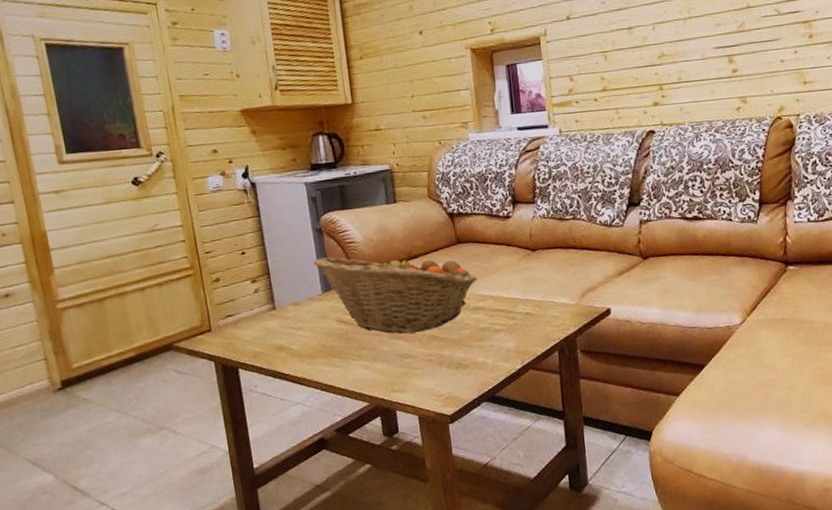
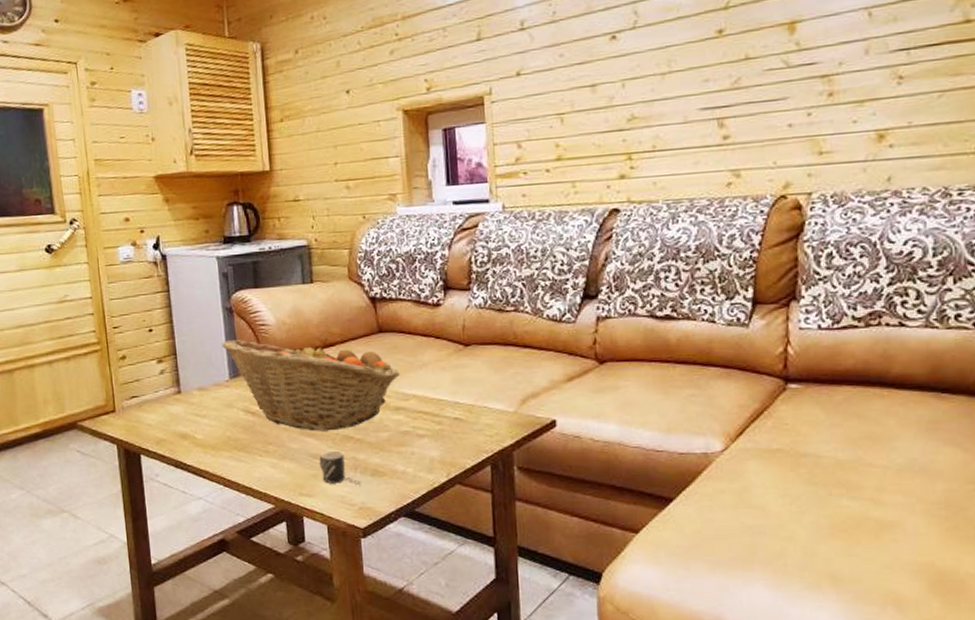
mug: none [408,349,447,380] -> present [319,450,361,487]

